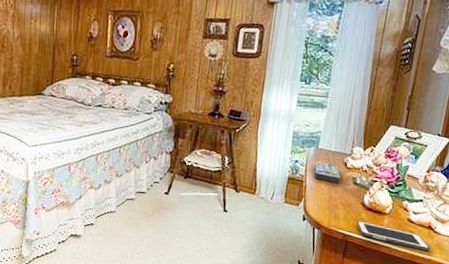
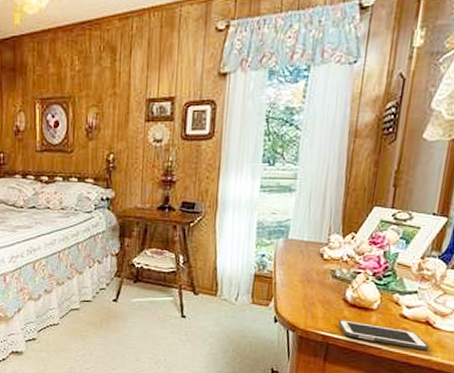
remote control: present [314,161,341,184] -> none [284,254,317,279]

